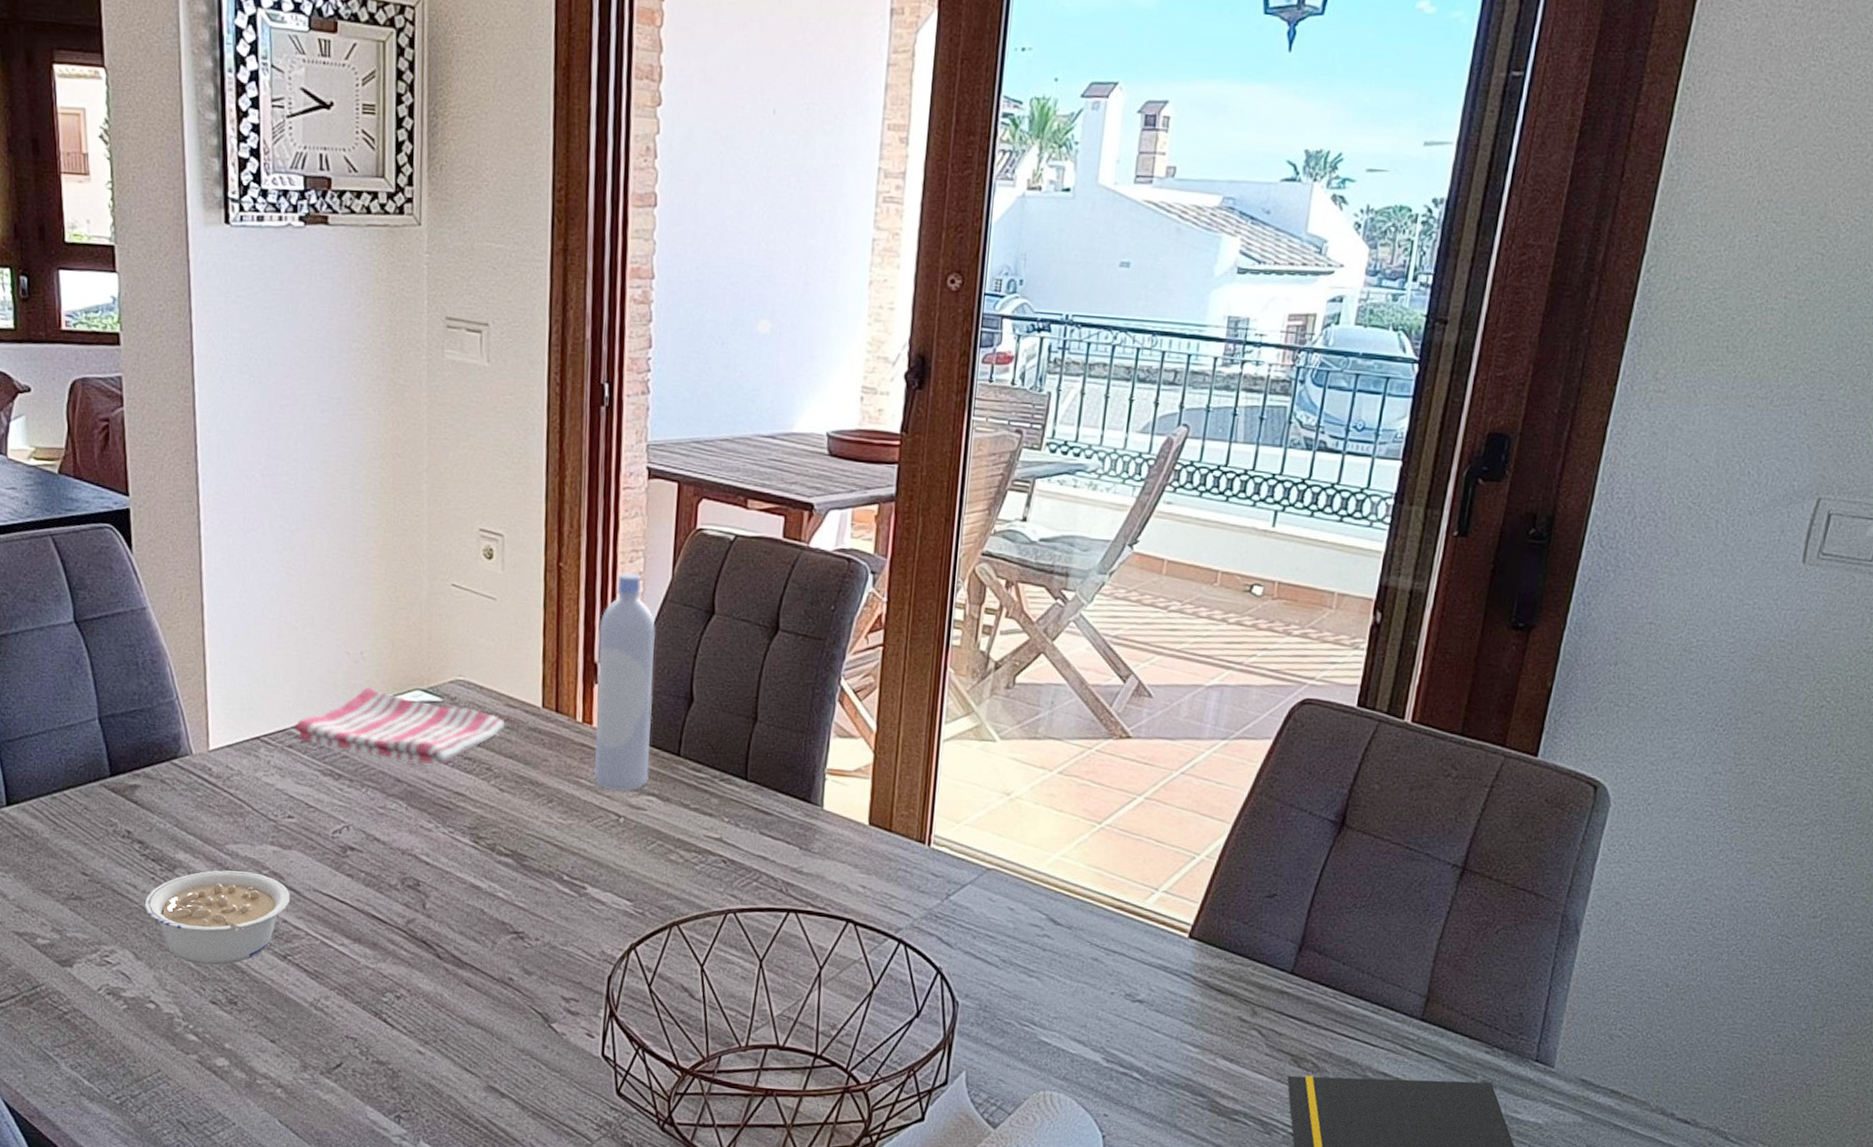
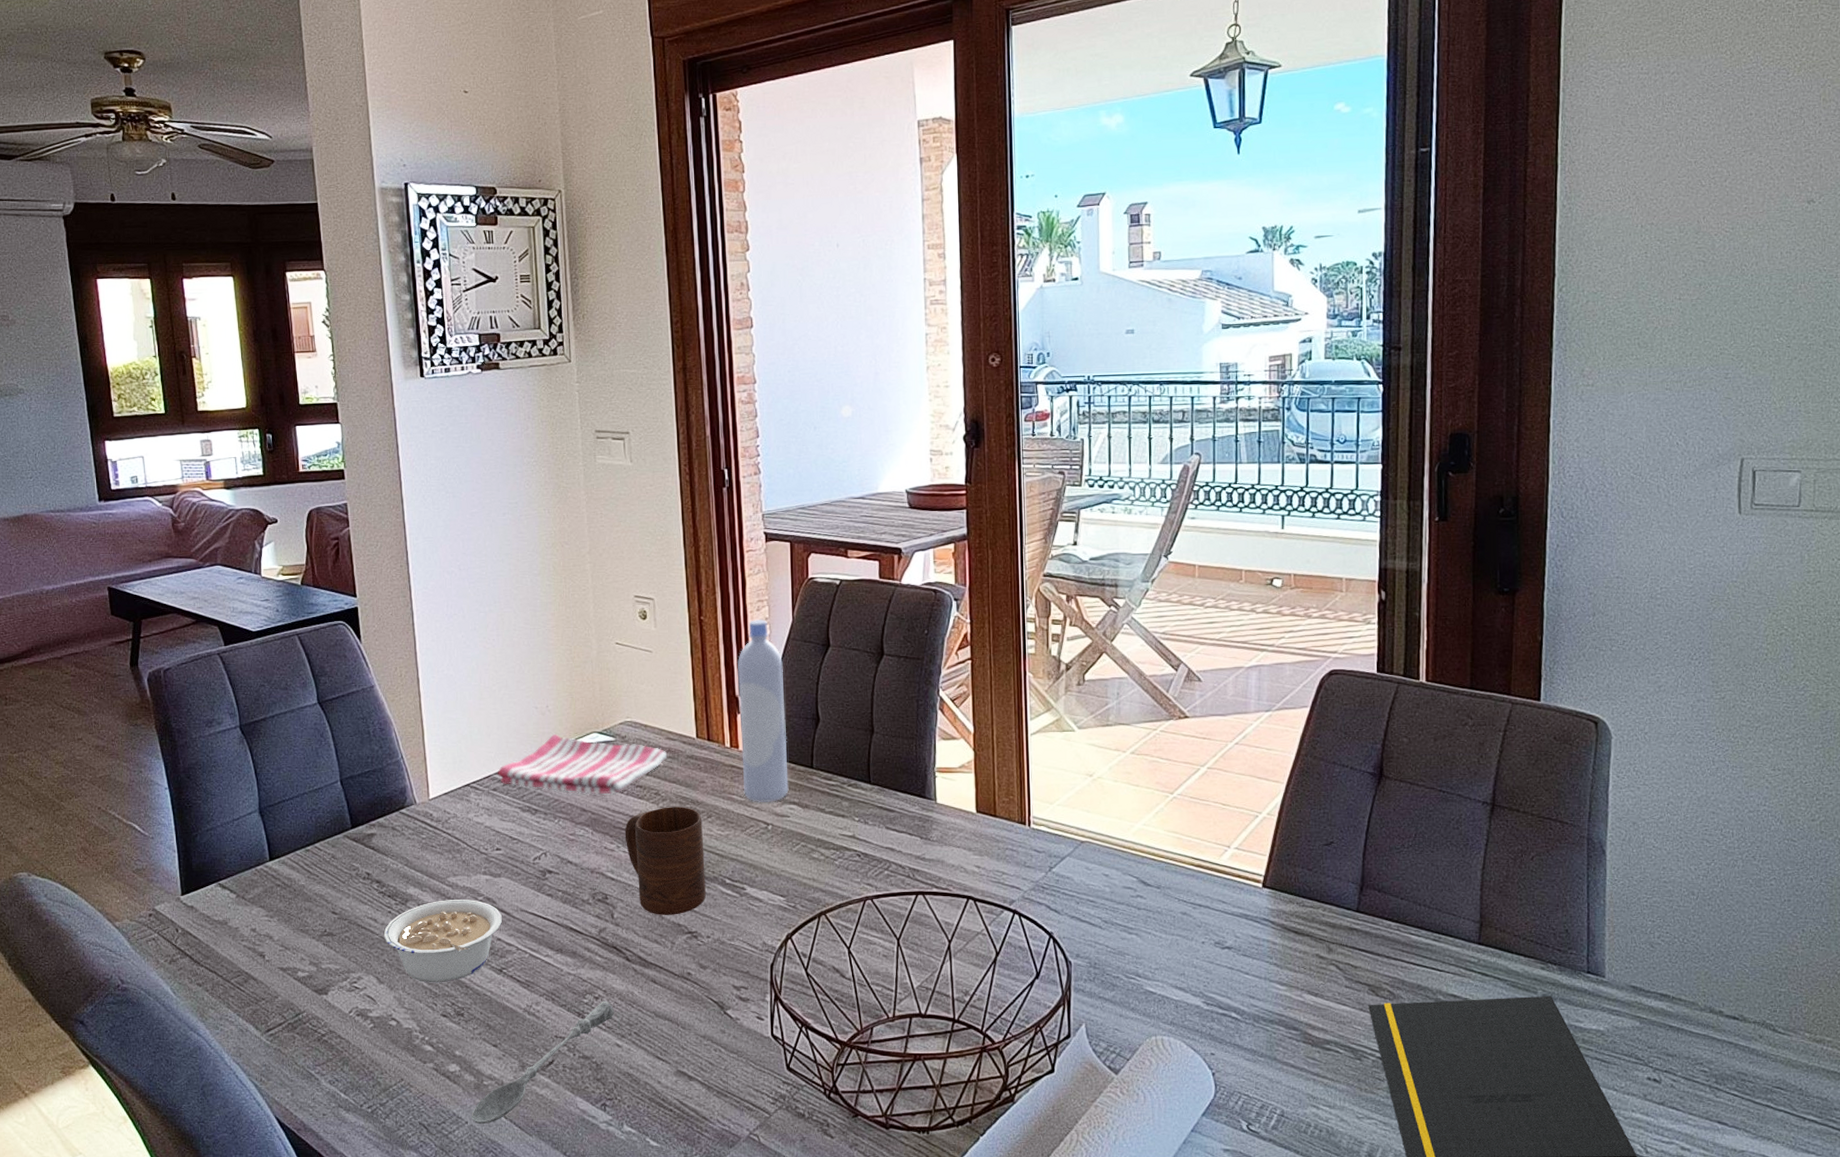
soupspoon: none [239,1001,418,1128] -> present [471,1001,614,1125]
cup: none [446,785,541,911] -> present [625,807,706,915]

